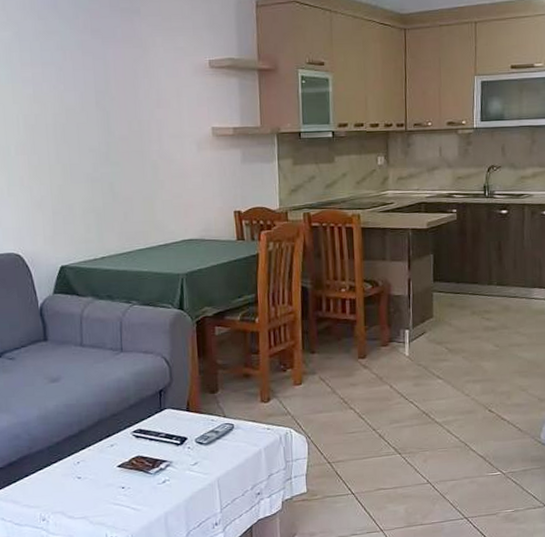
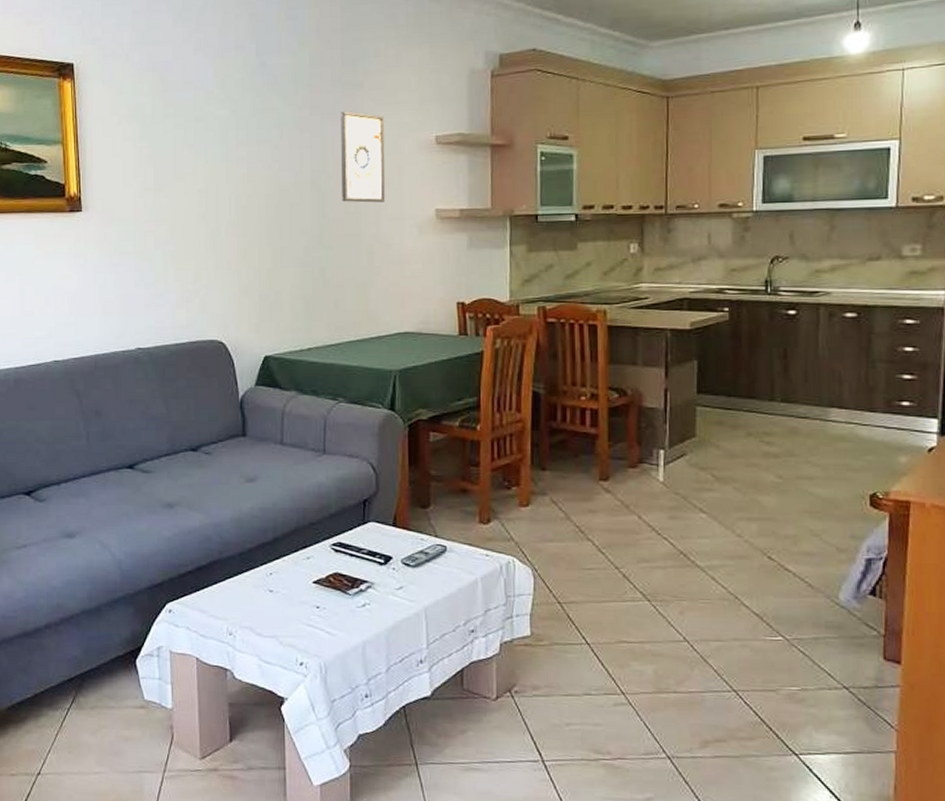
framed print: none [120,35,165,122] -> present [341,111,386,203]

